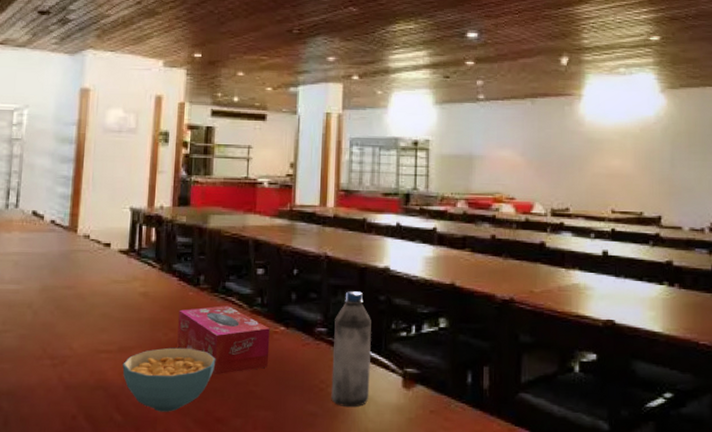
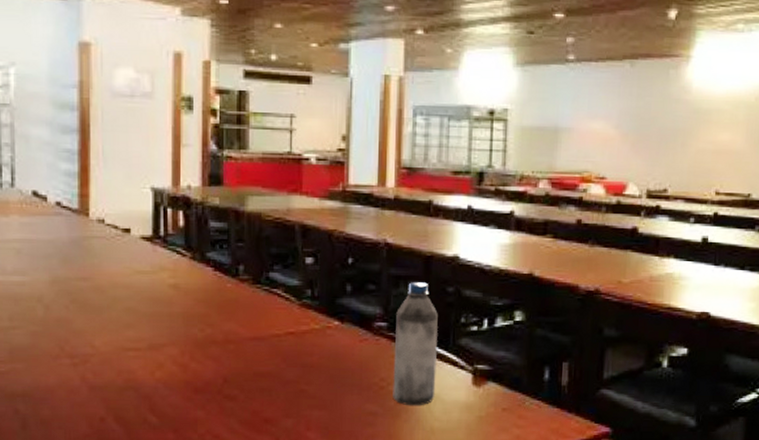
cereal bowl: present [122,347,216,412] -> none [154,344,261,413]
tissue box: present [177,305,270,375] -> none [216,298,322,374]

